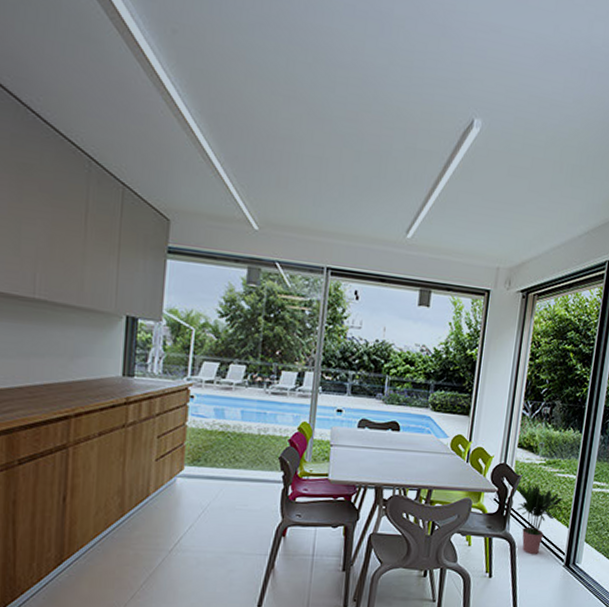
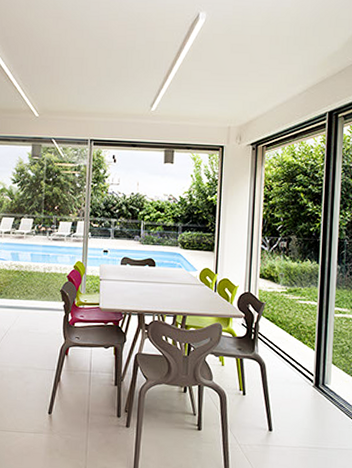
potted plant: present [516,483,564,555] -> none [263,309,307,376]

